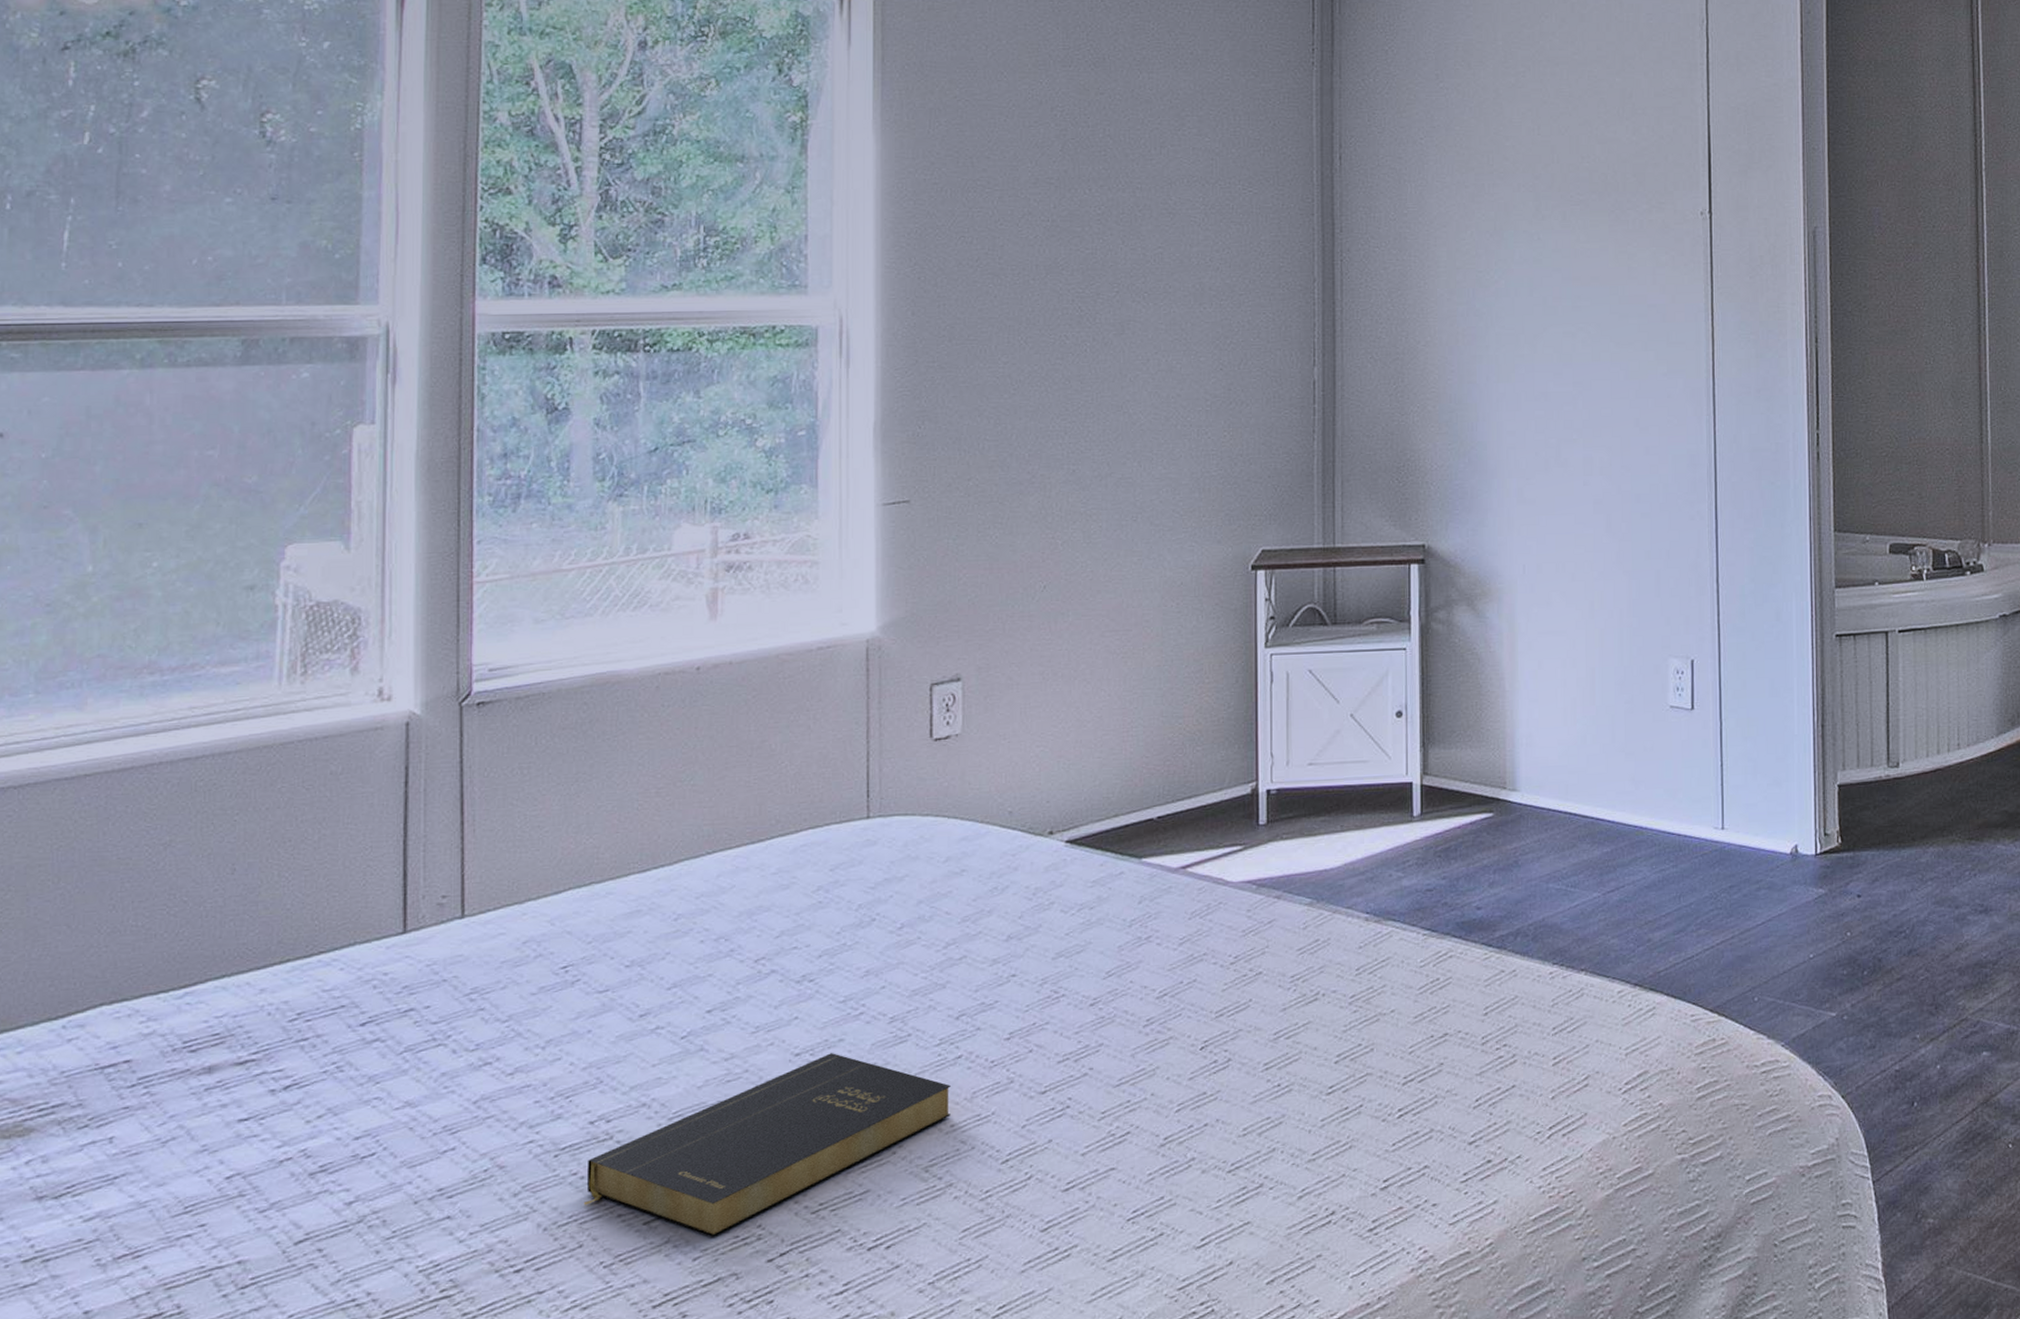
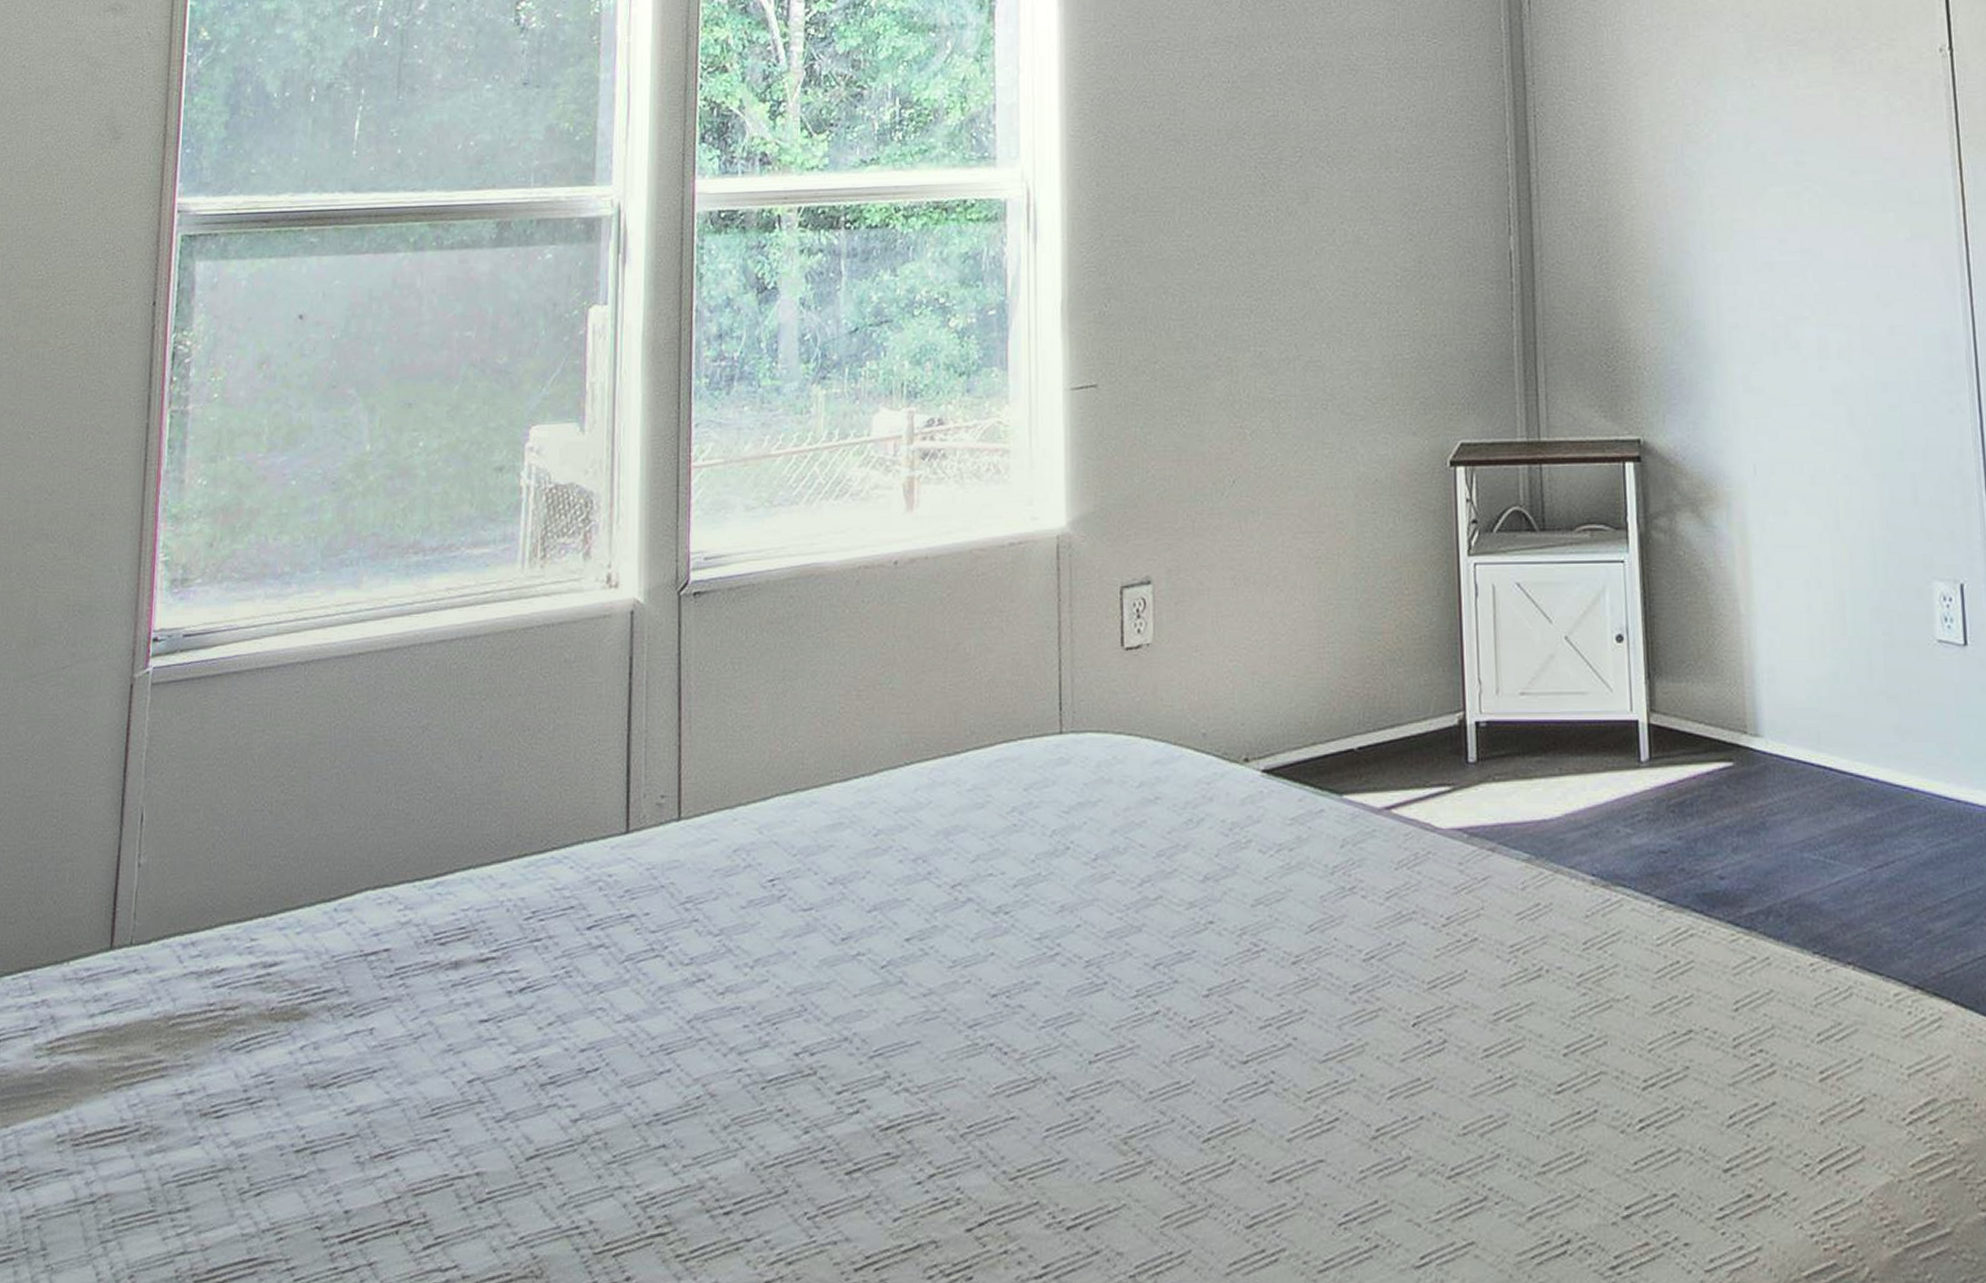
book: present [583,1053,951,1237] -> none [789,997,1149,1196]

